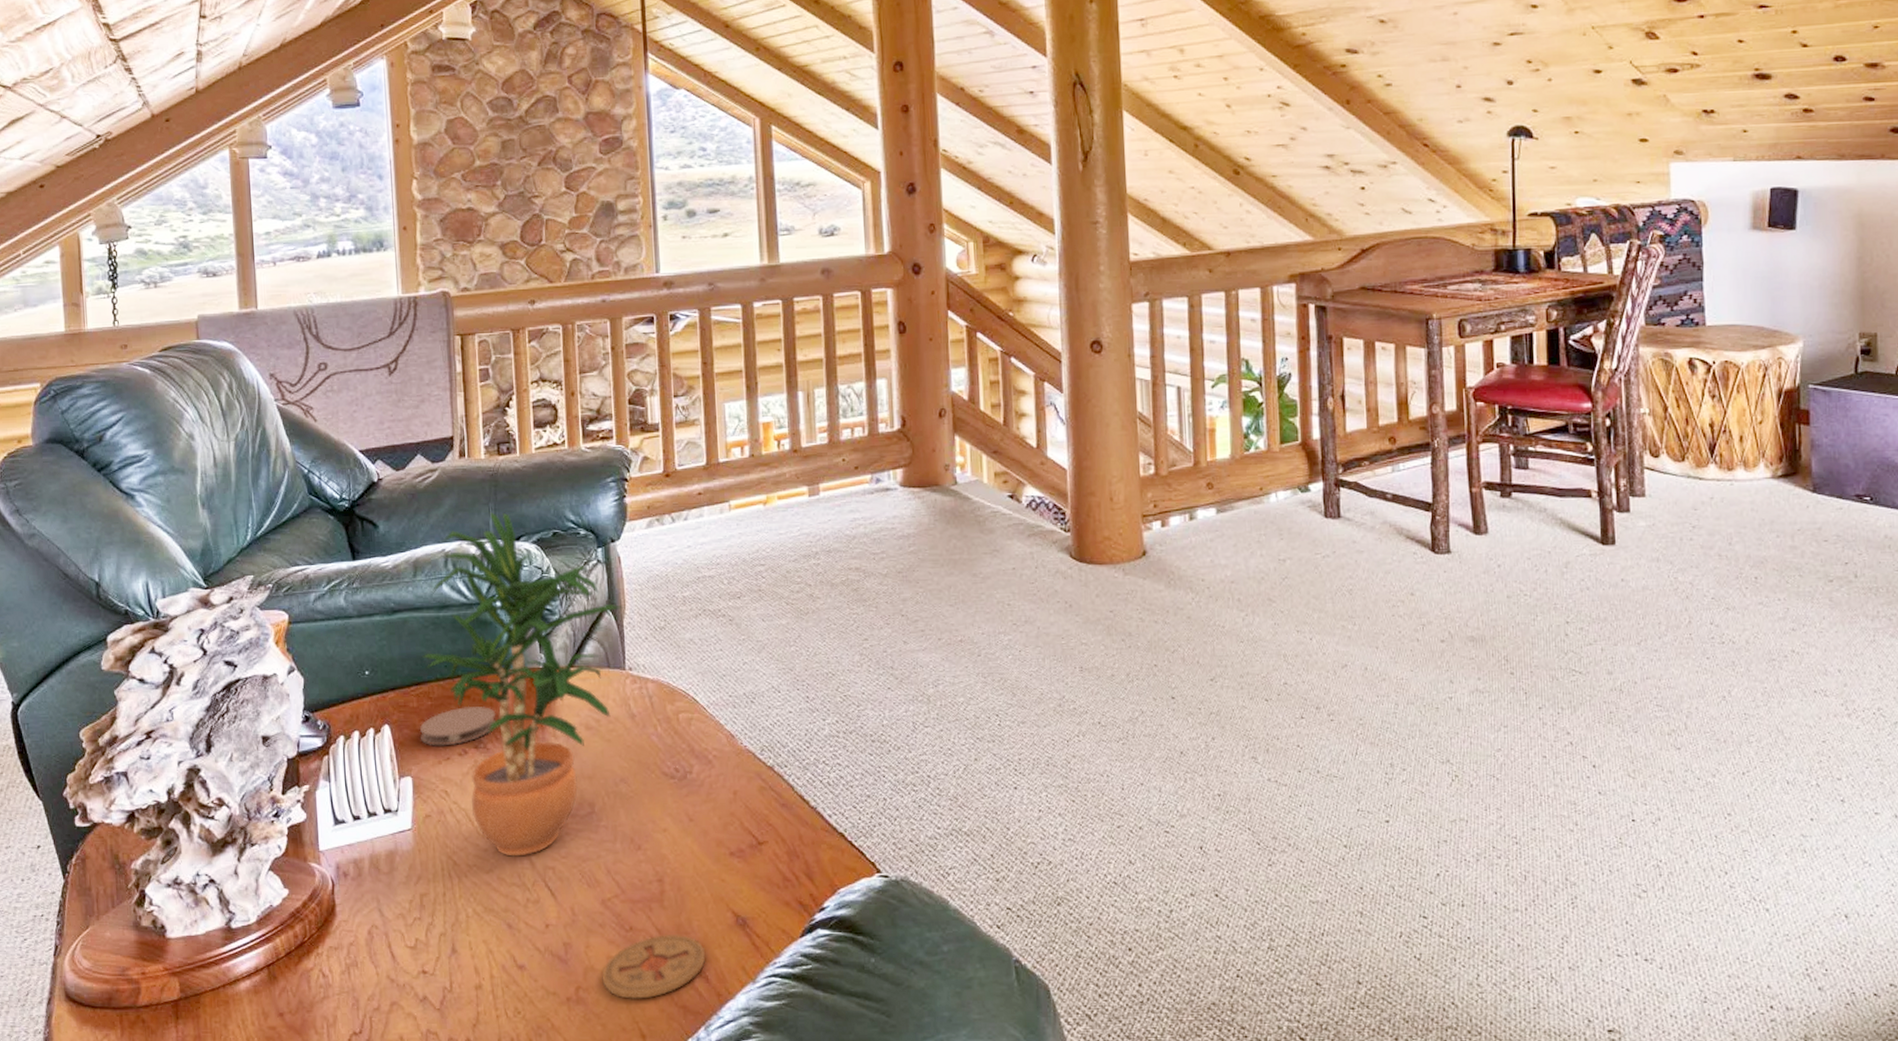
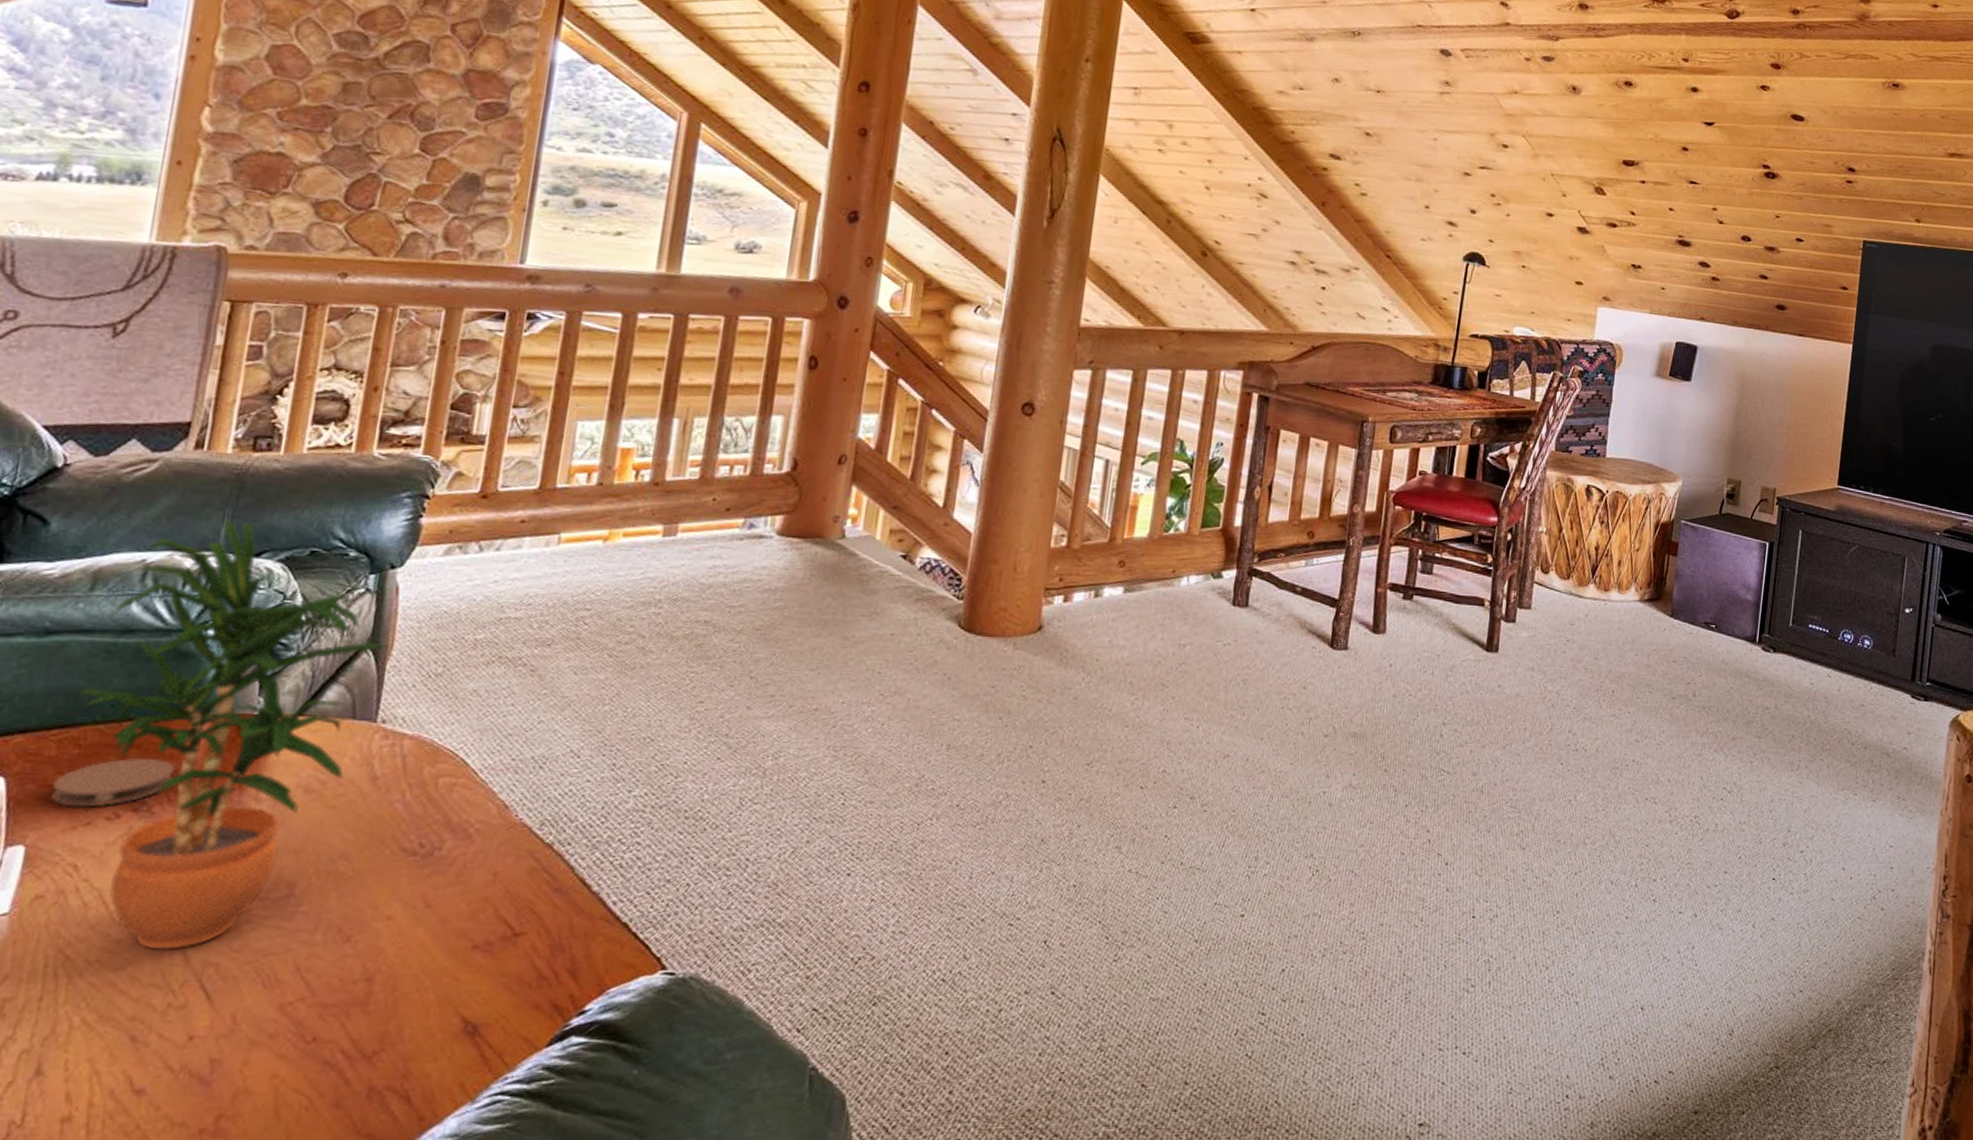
coaster: present [602,934,706,999] -> none [257,1045,414,1128]

